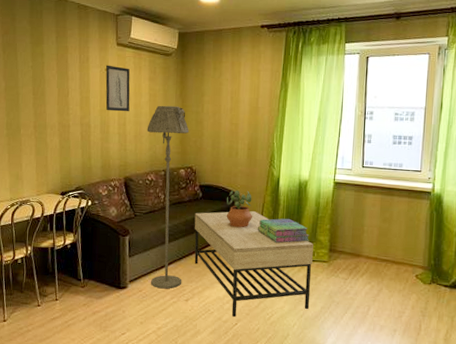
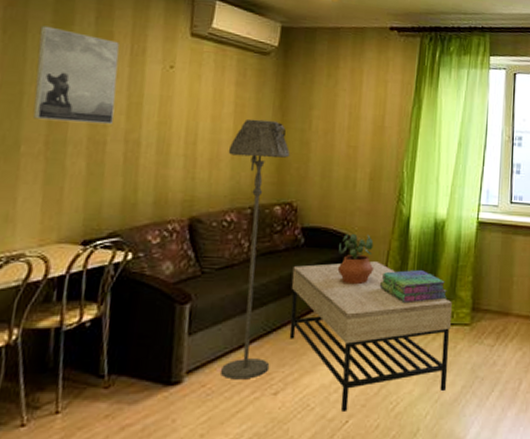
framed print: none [24,46,73,113] -> present [33,25,120,125]
wall art: present [105,65,130,112] -> none [167,60,209,126]

